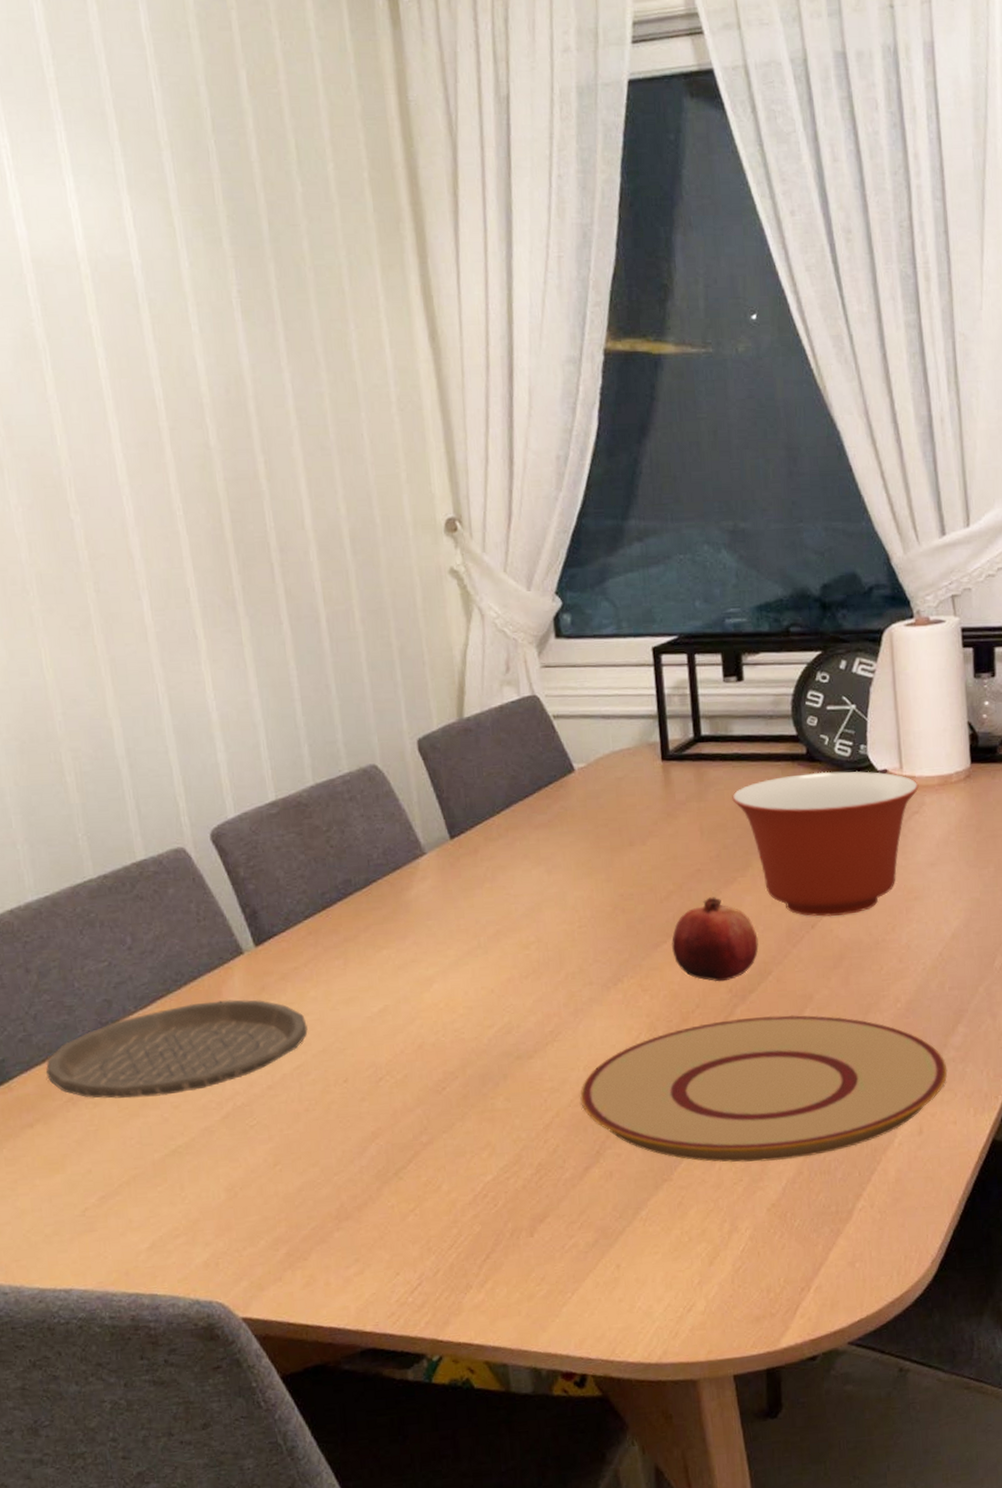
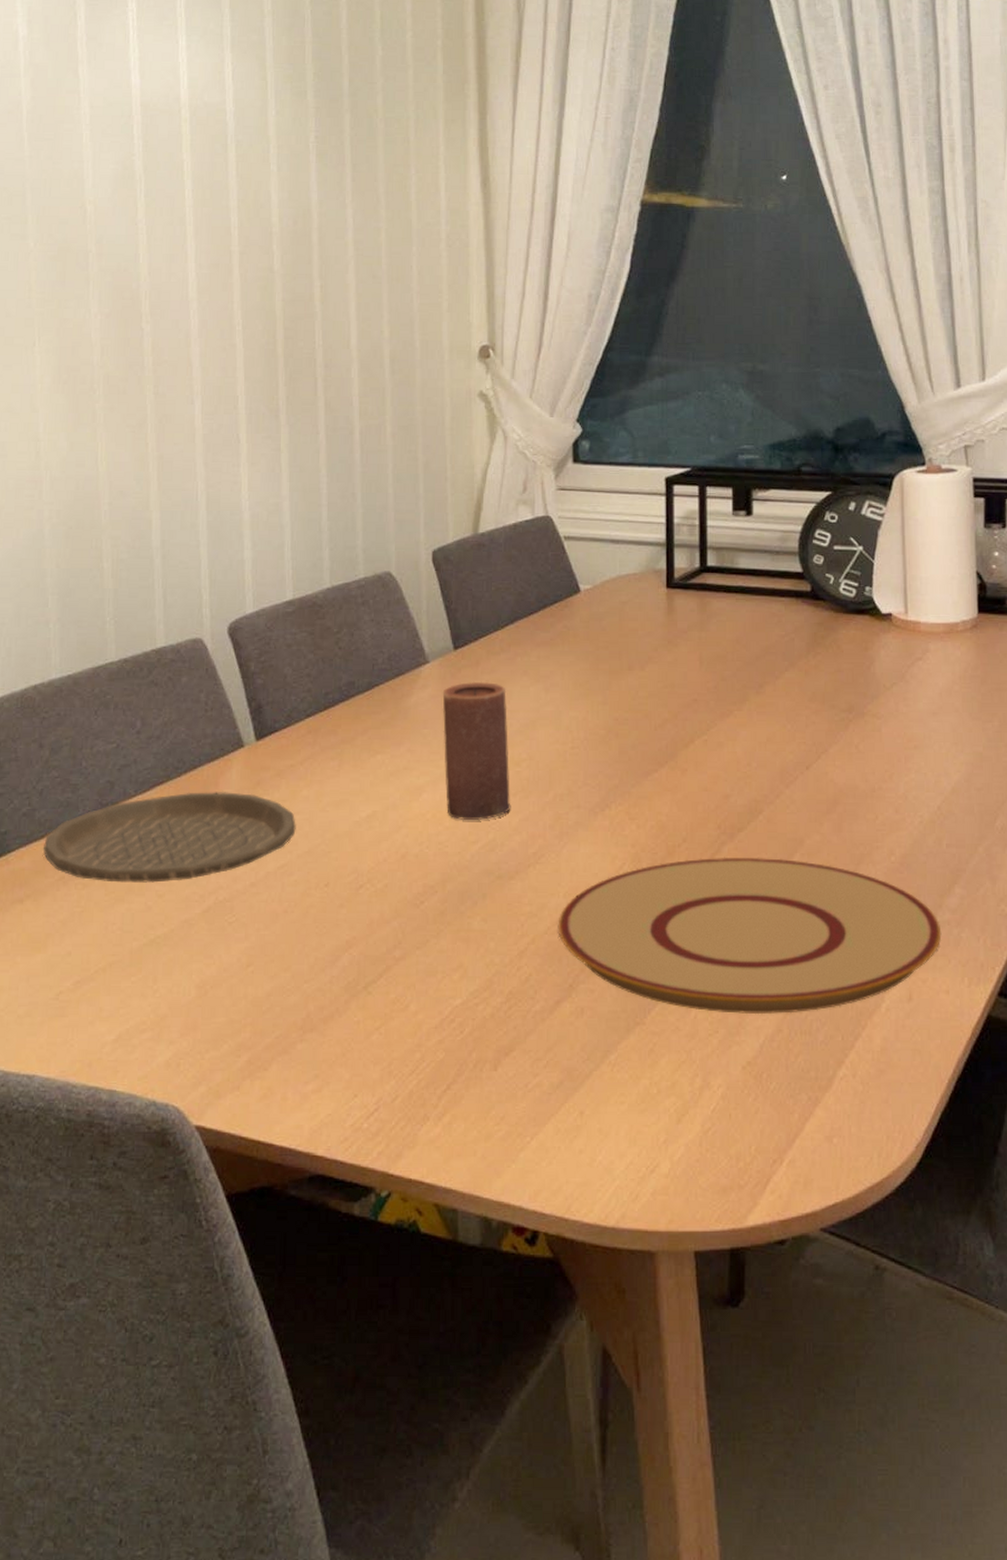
candle: none [443,868,524,1007] -> present [442,681,511,821]
fruit: present [671,897,759,982] -> none [663,729,751,817]
mixing bowl: present [732,771,919,917] -> none [734,610,924,758]

